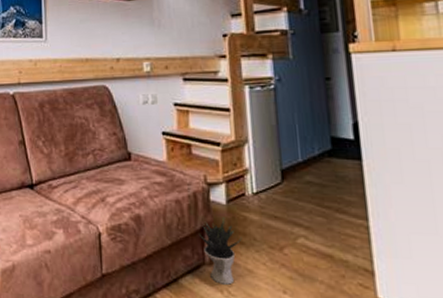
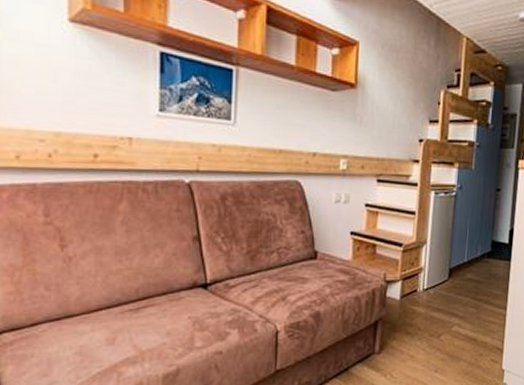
potted plant: present [198,218,242,285] -> none [372,311,409,369]

